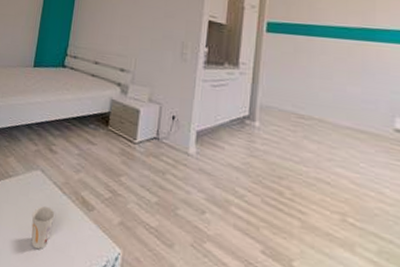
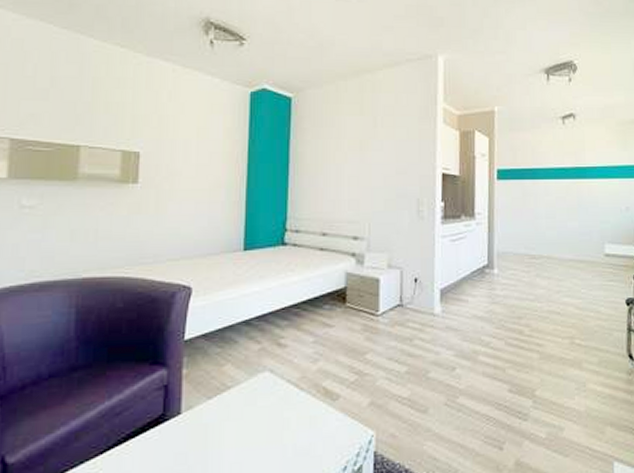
cup: present [31,206,55,250] -> none [263,410,293,462]

